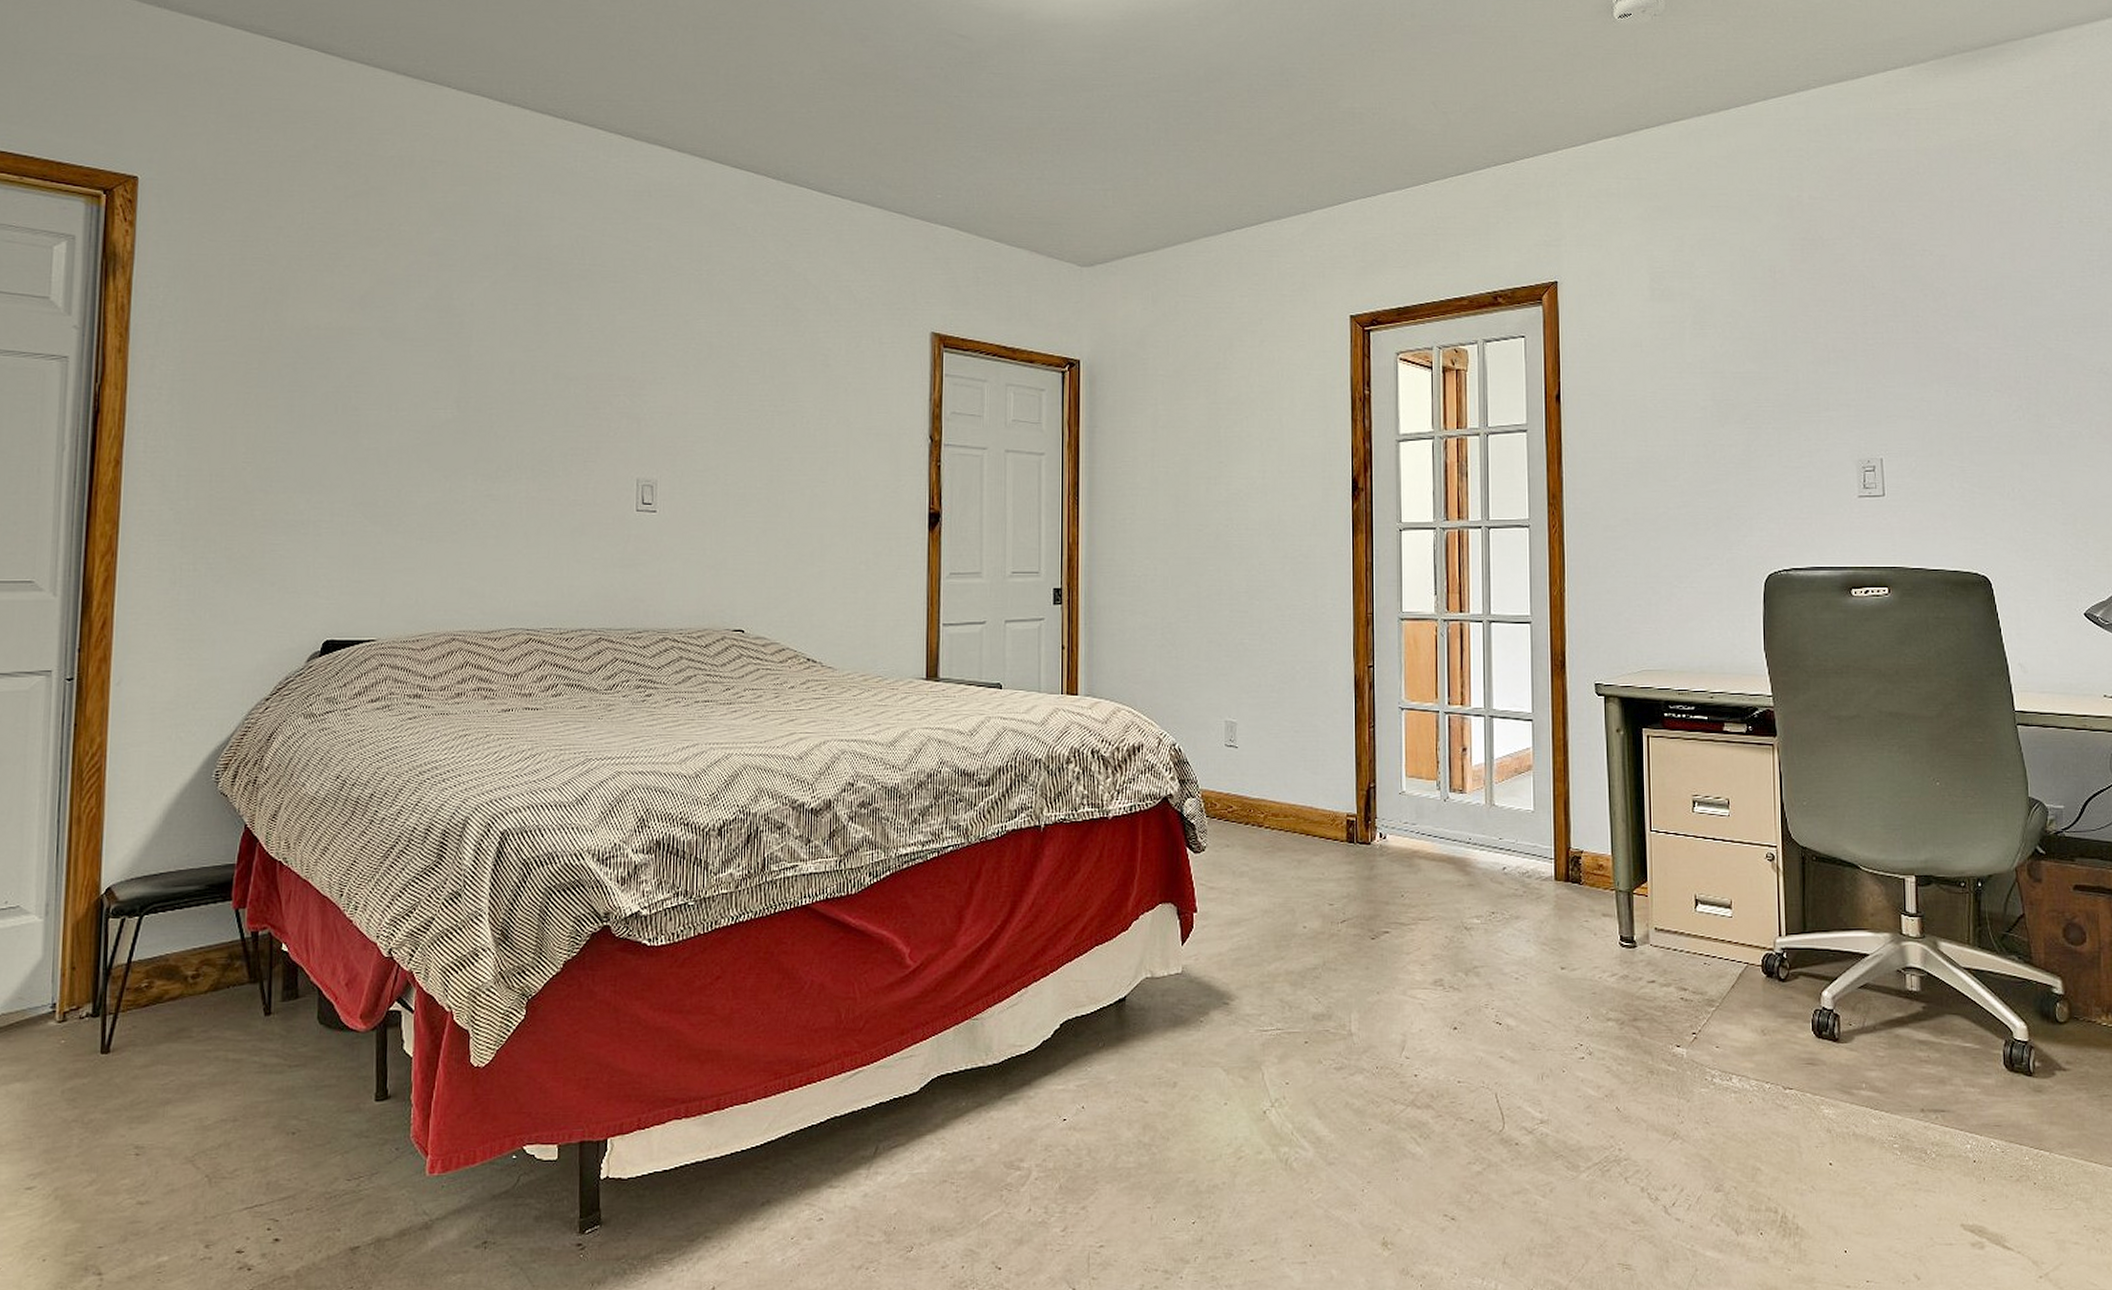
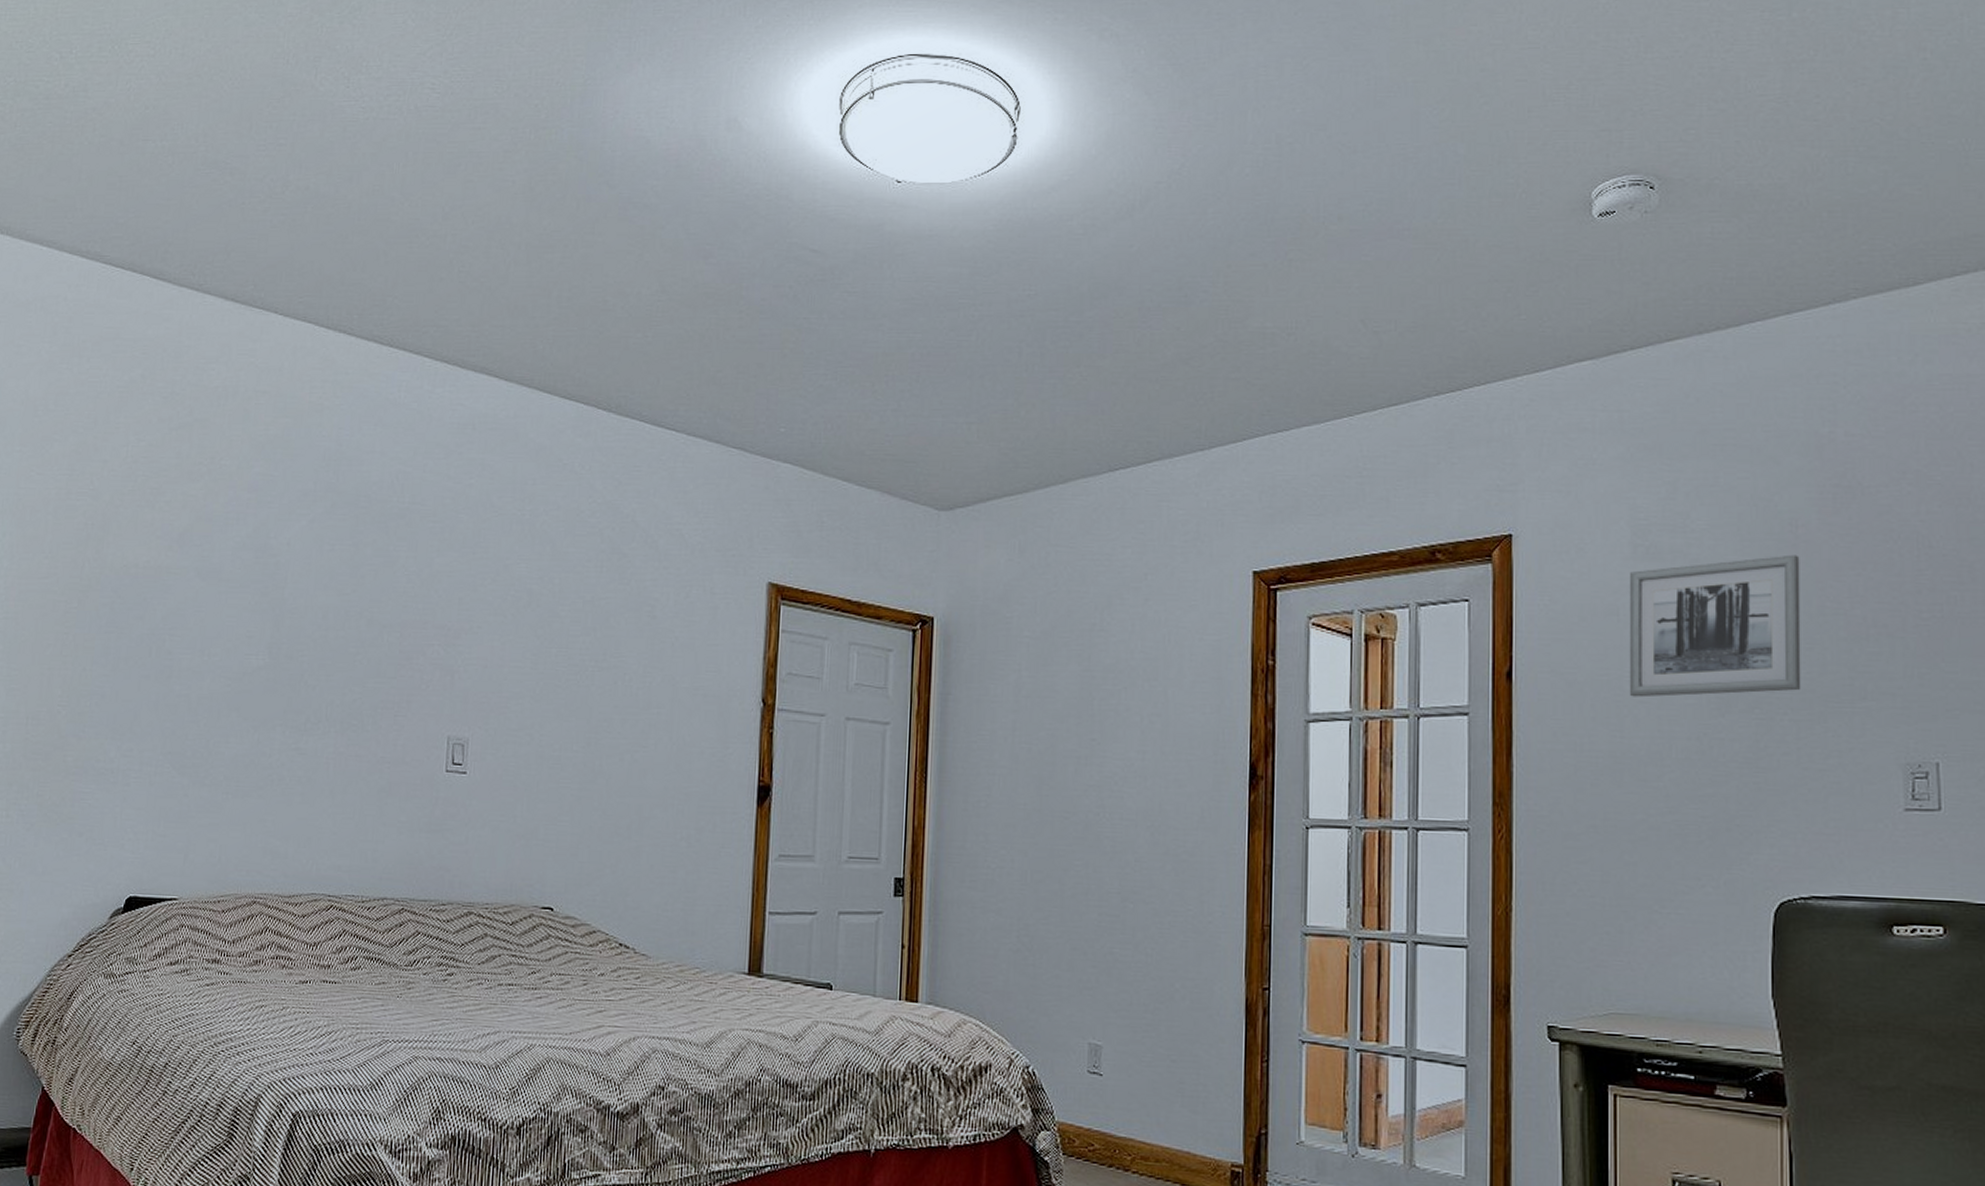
wall art: none [1650,295,1781,413] -> present [1629,554,1801,698]

